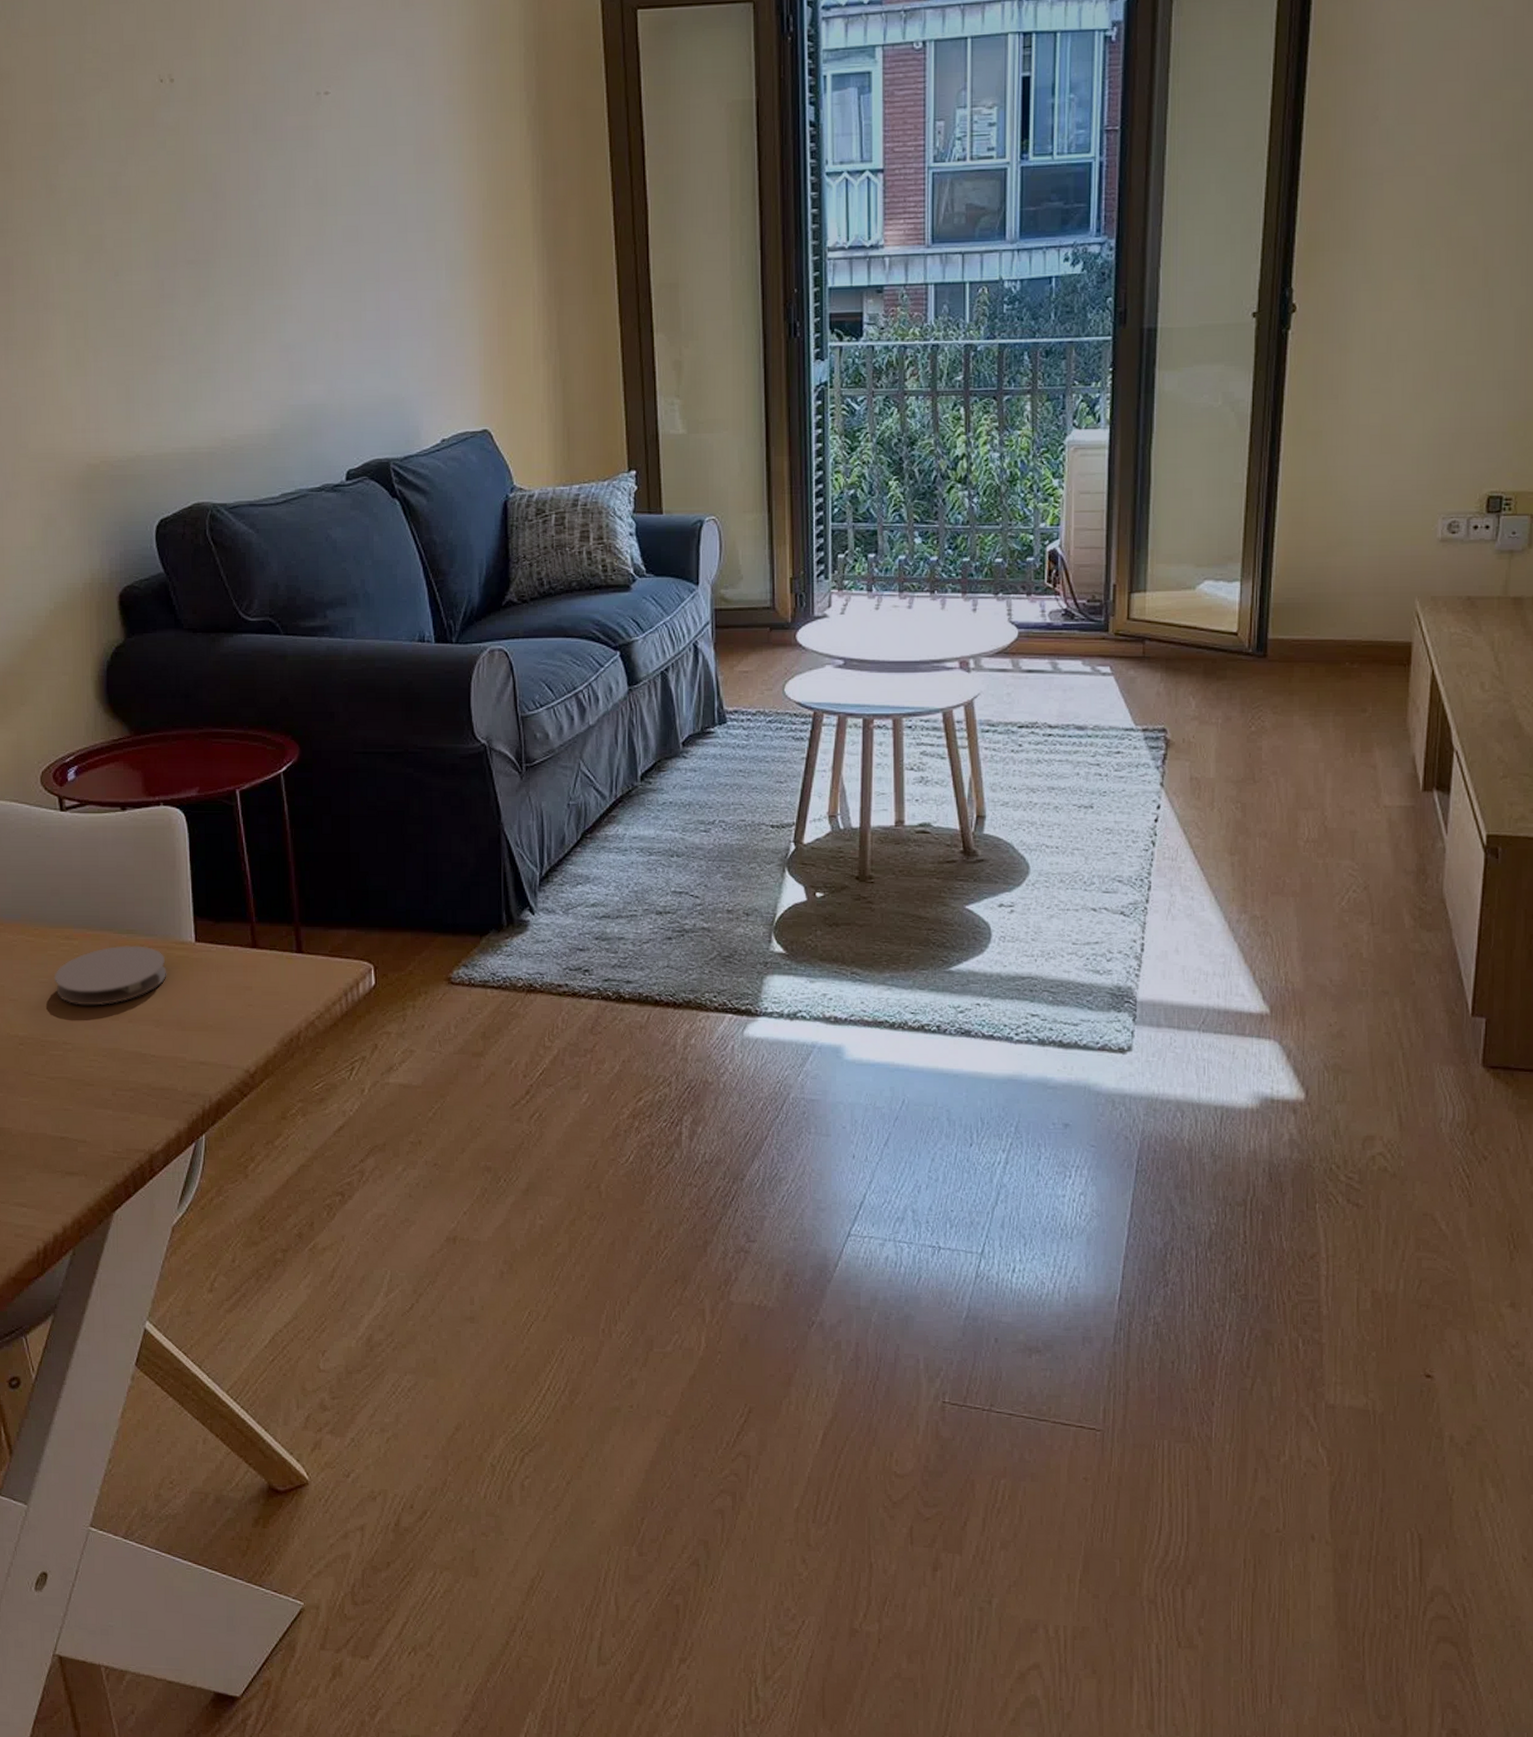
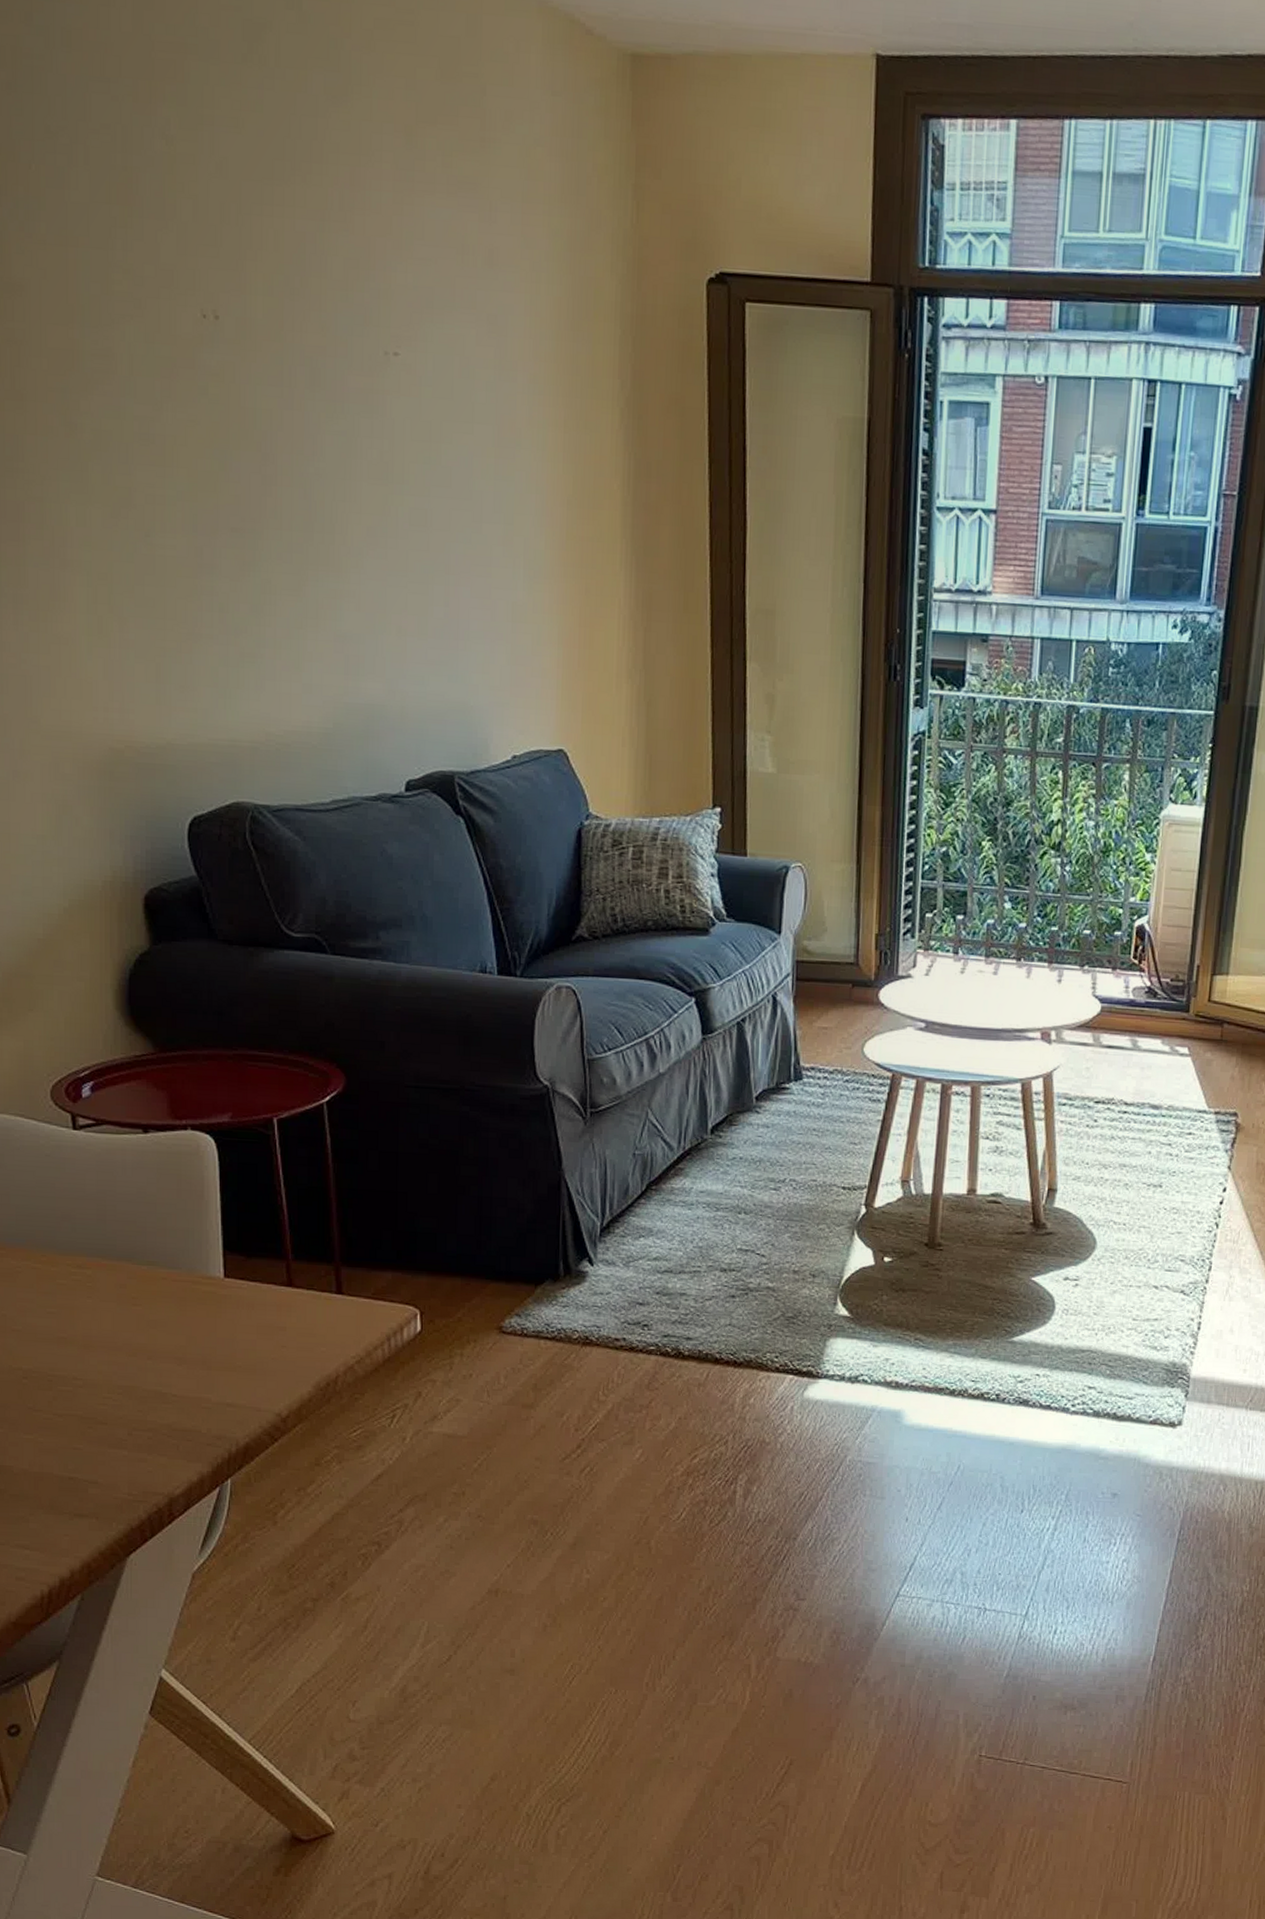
coaster: present [54,945,167,1006] -> none [63,1277,192,1340]

